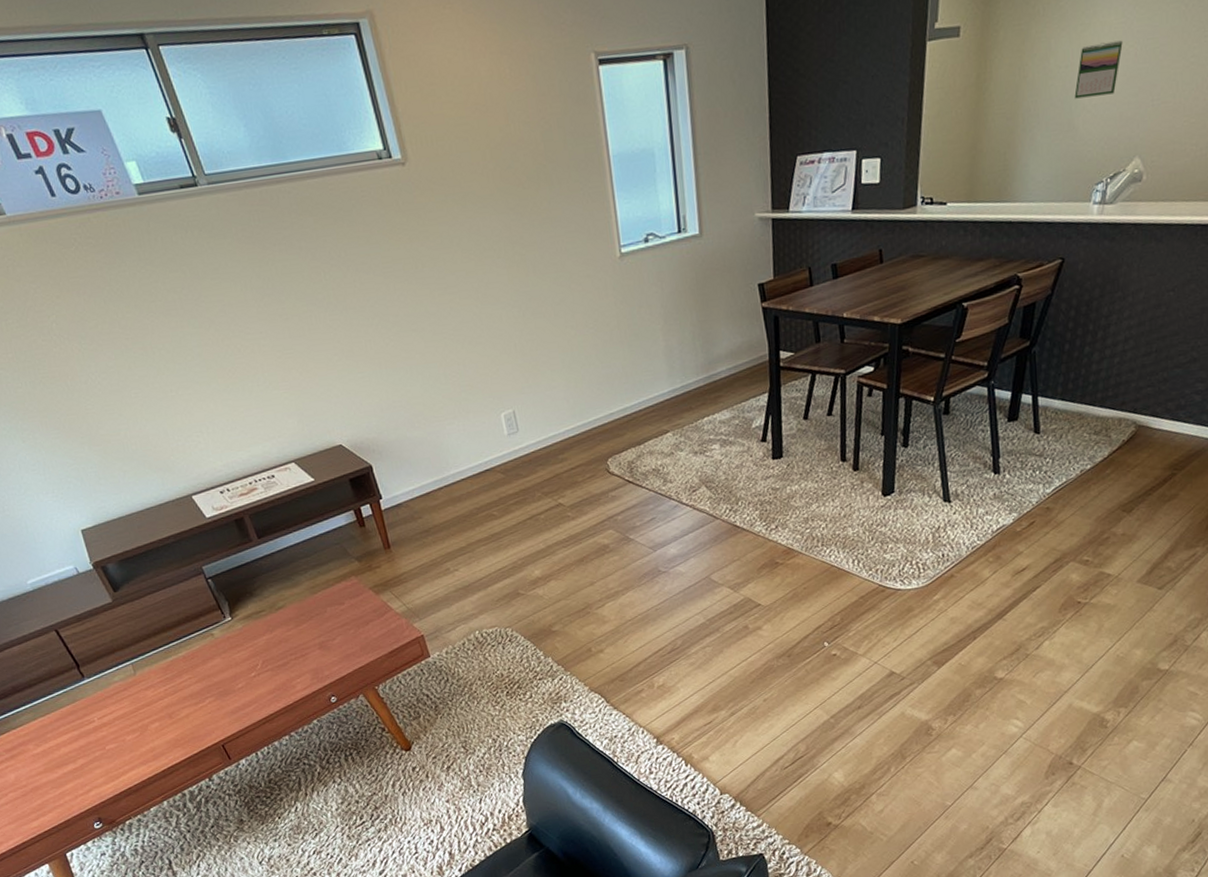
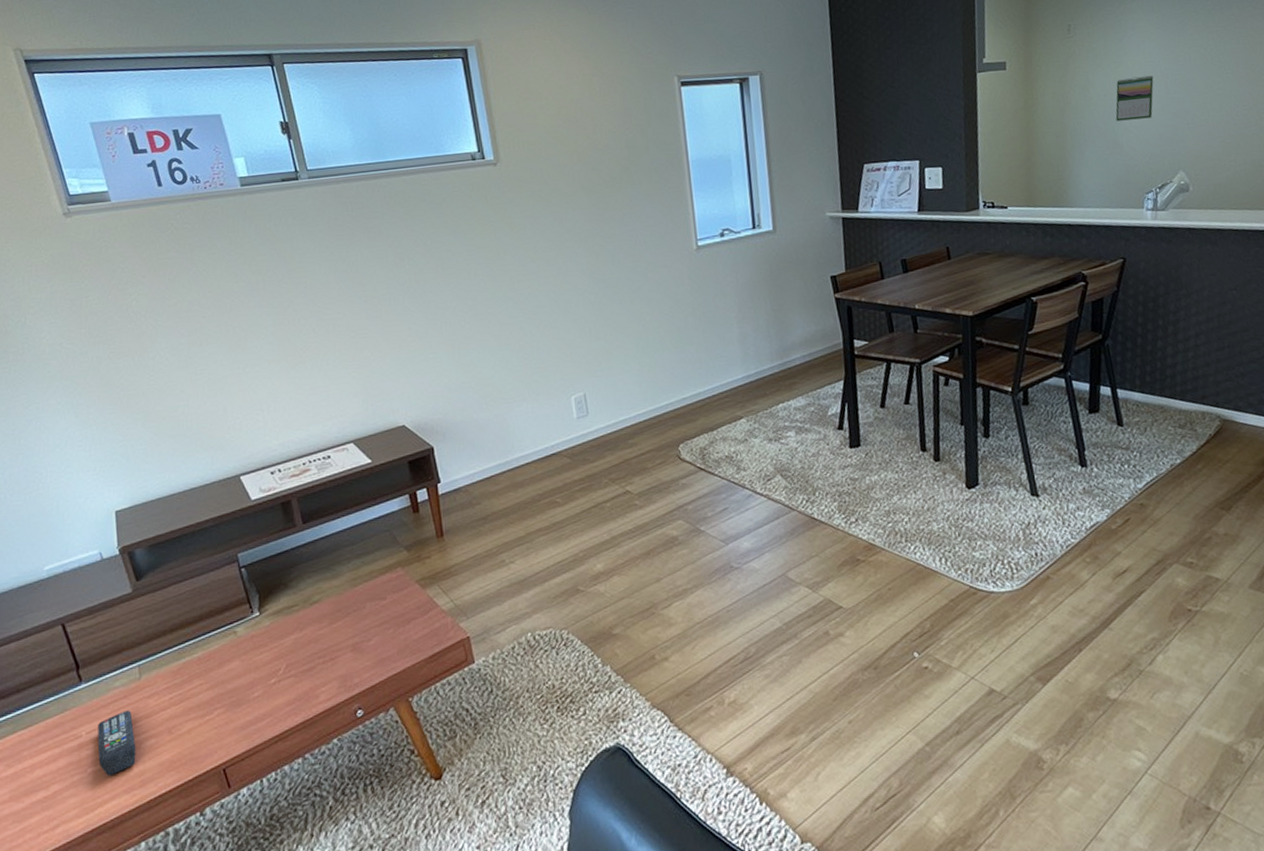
remote control: none [106,700,146,752] -> present [97,710,136,776]

